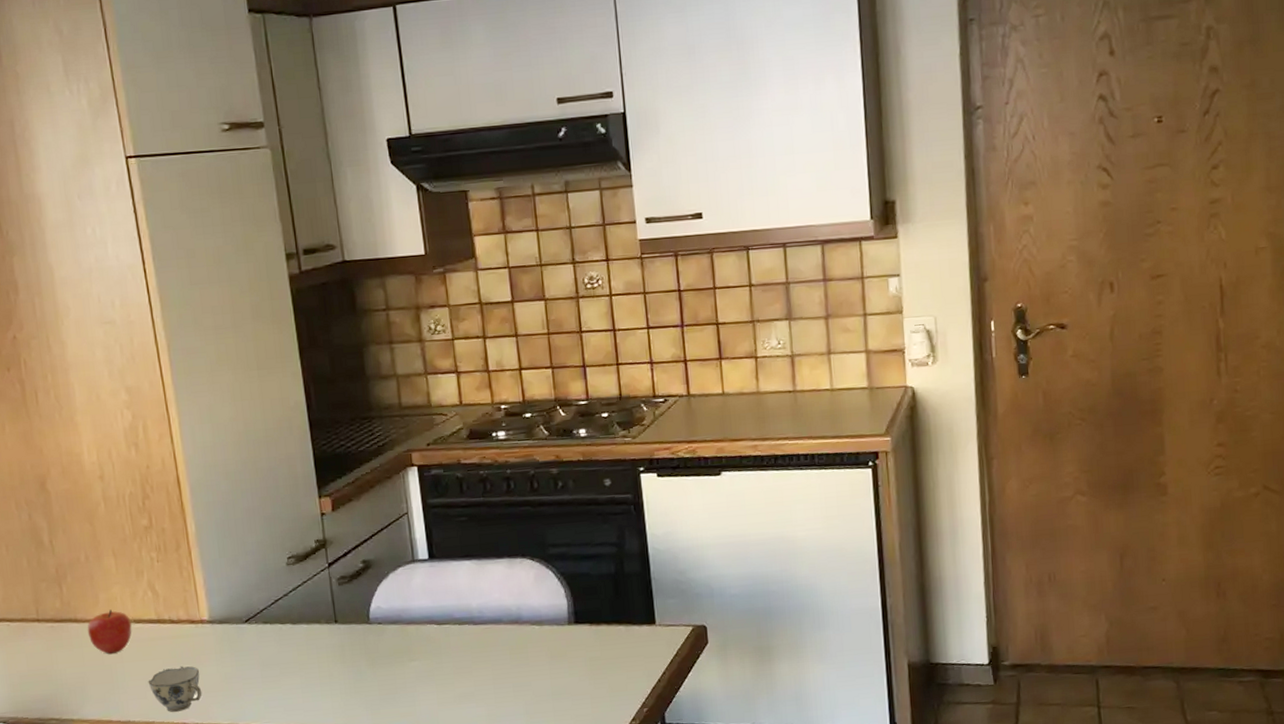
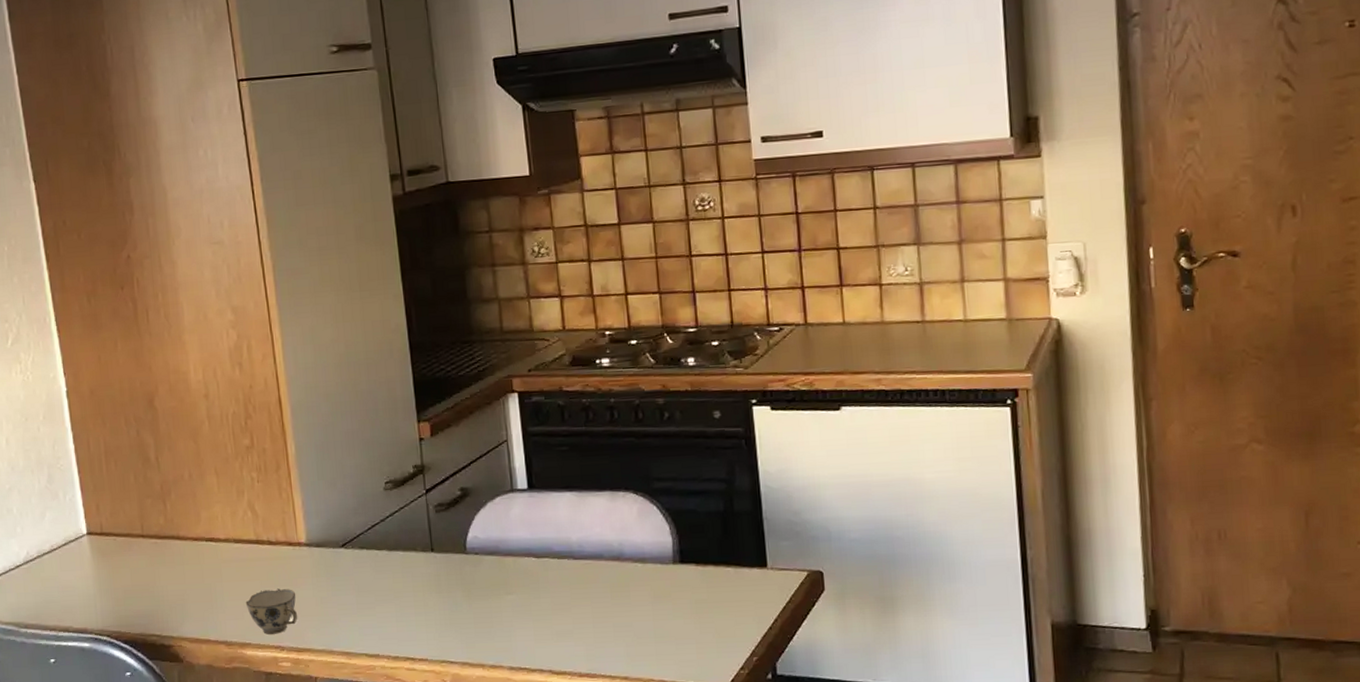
fruit: present [87,609,132,655] -> none [188,528,232,574]

